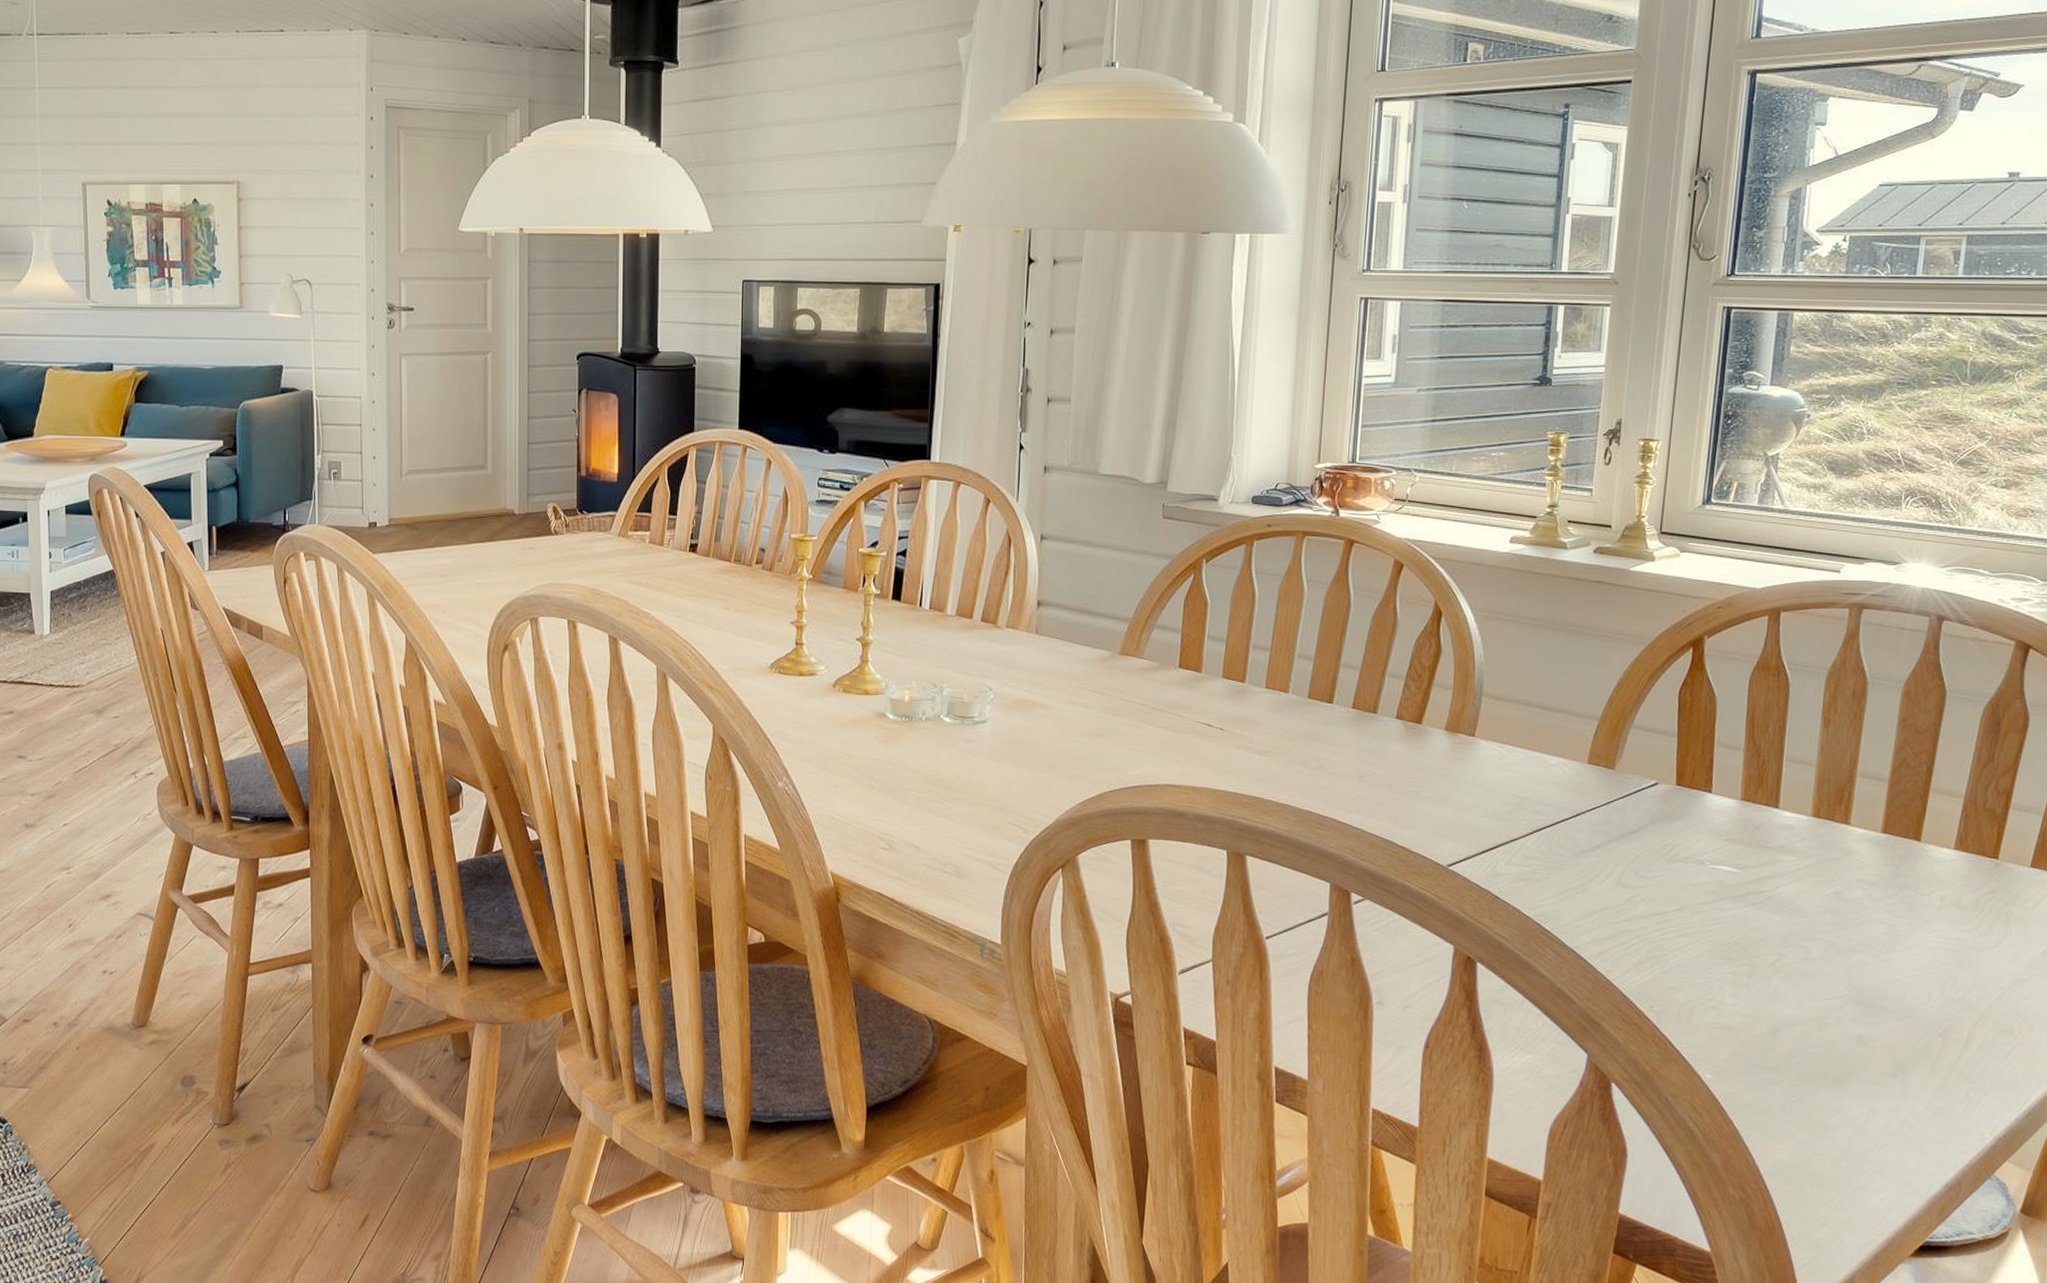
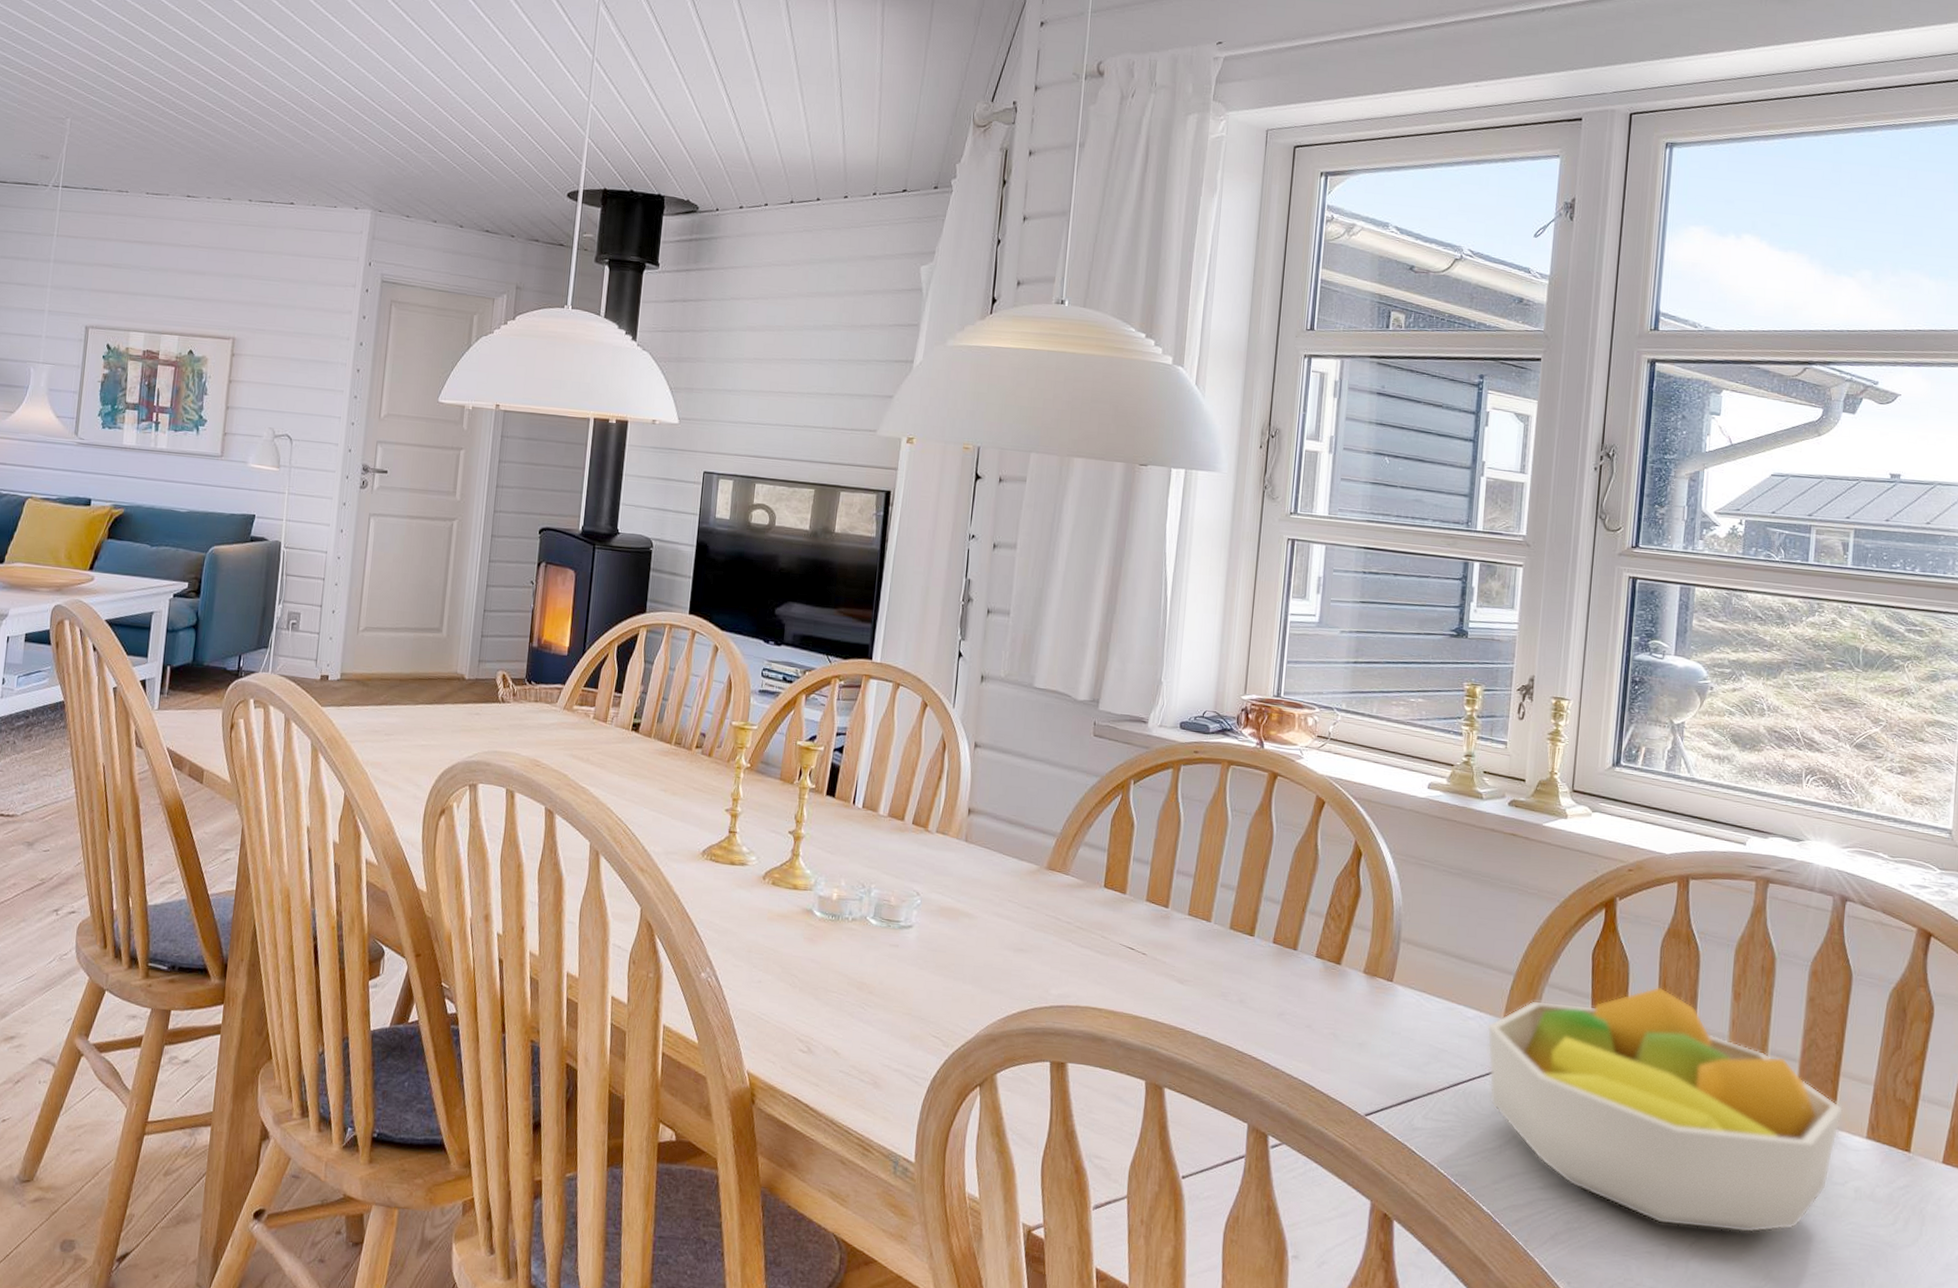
fruit bowl: none [1570,720,1931,948] -> present [1487,986,1843,1233]

